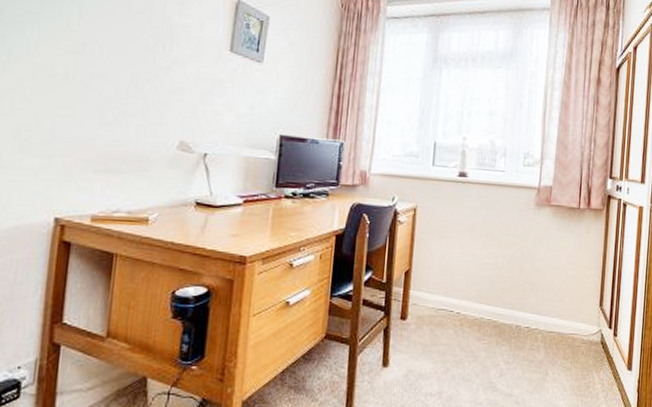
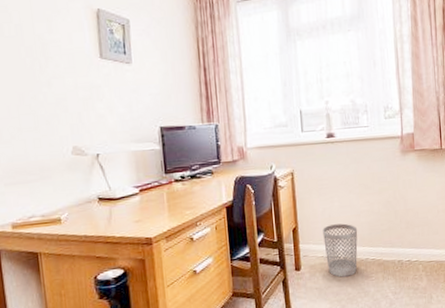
wastebasket: none [437,273,477,335] -> present [323,223,358,278]

